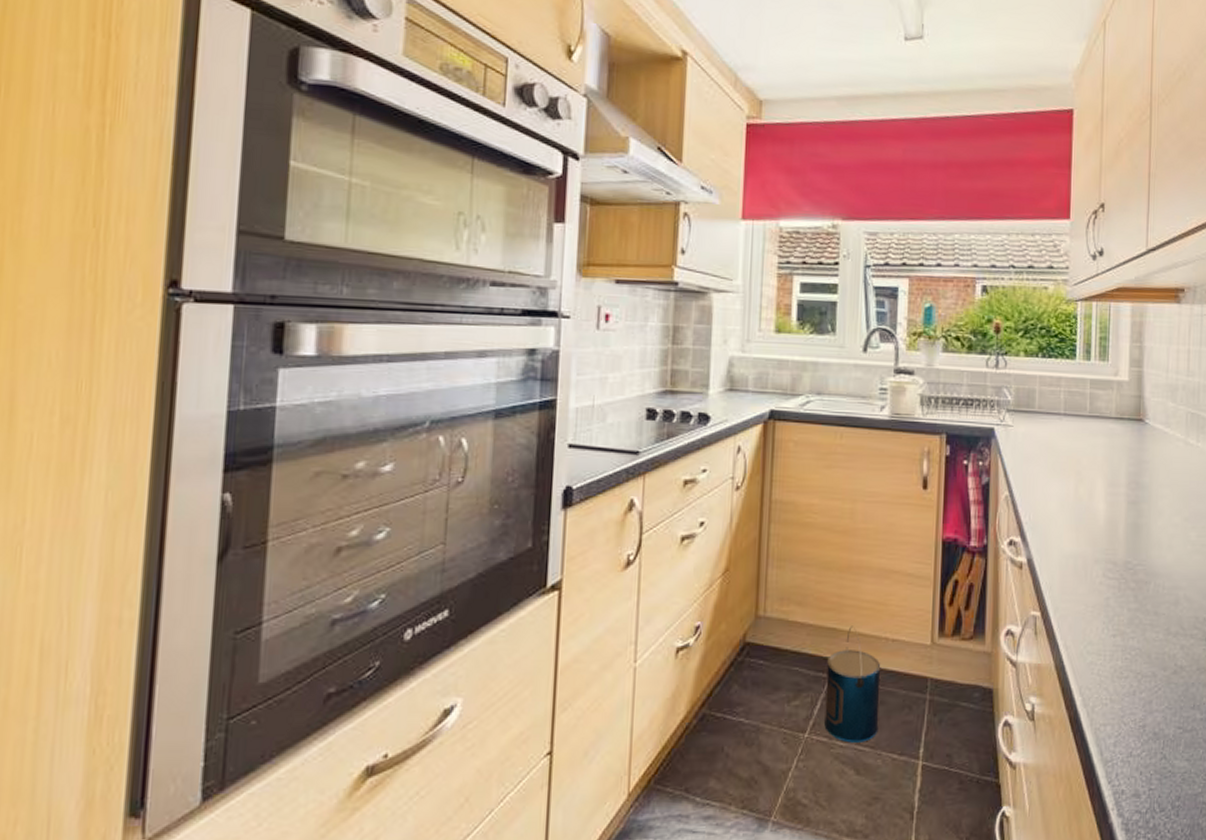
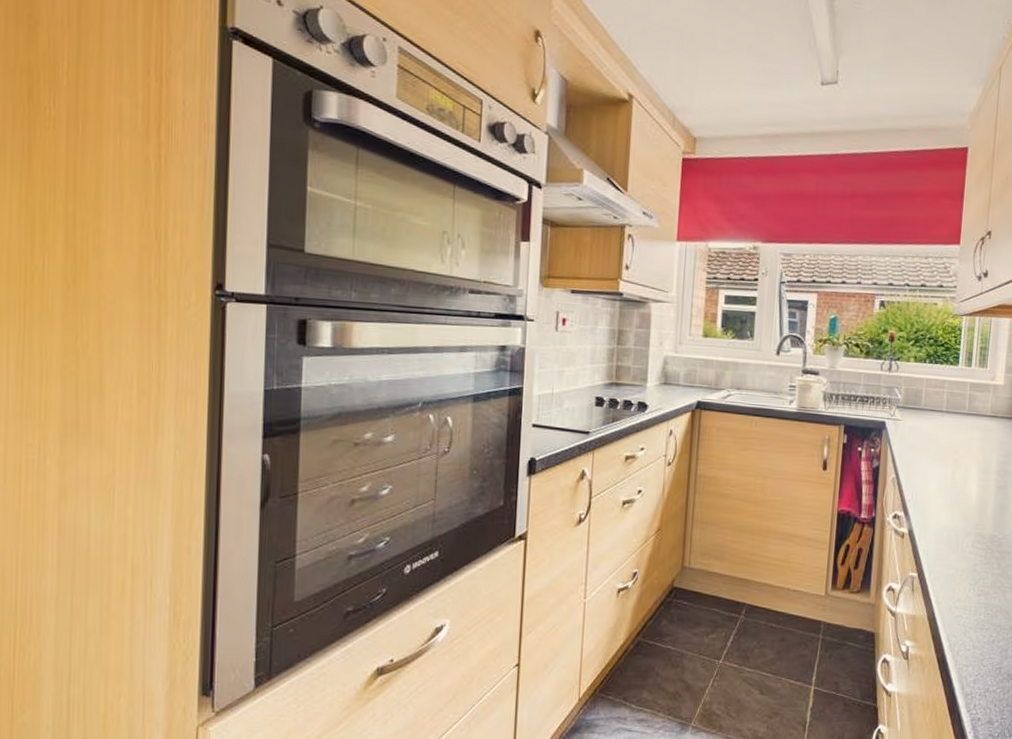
bucket: present [824,626,881,743] -> none [736,578,783,669]

